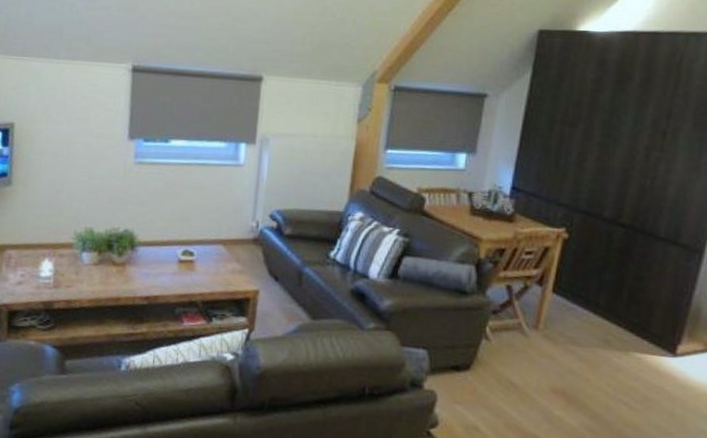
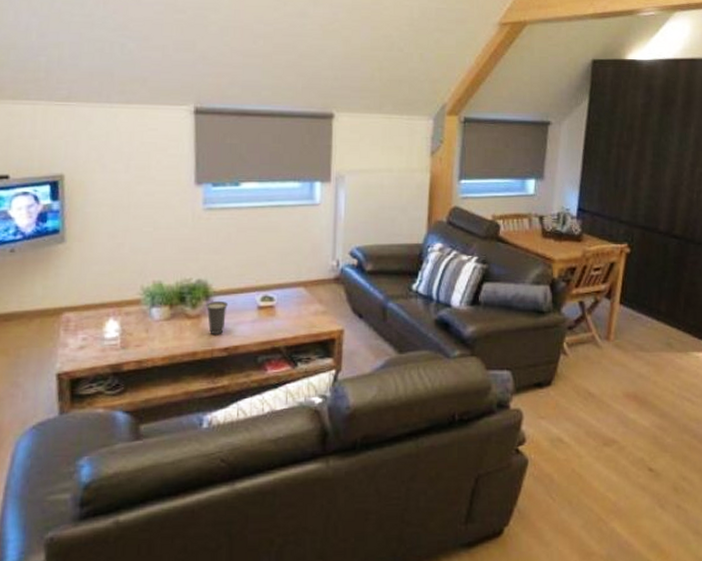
cup: none [130,251,152,283] -> present [205,300,229,334]

